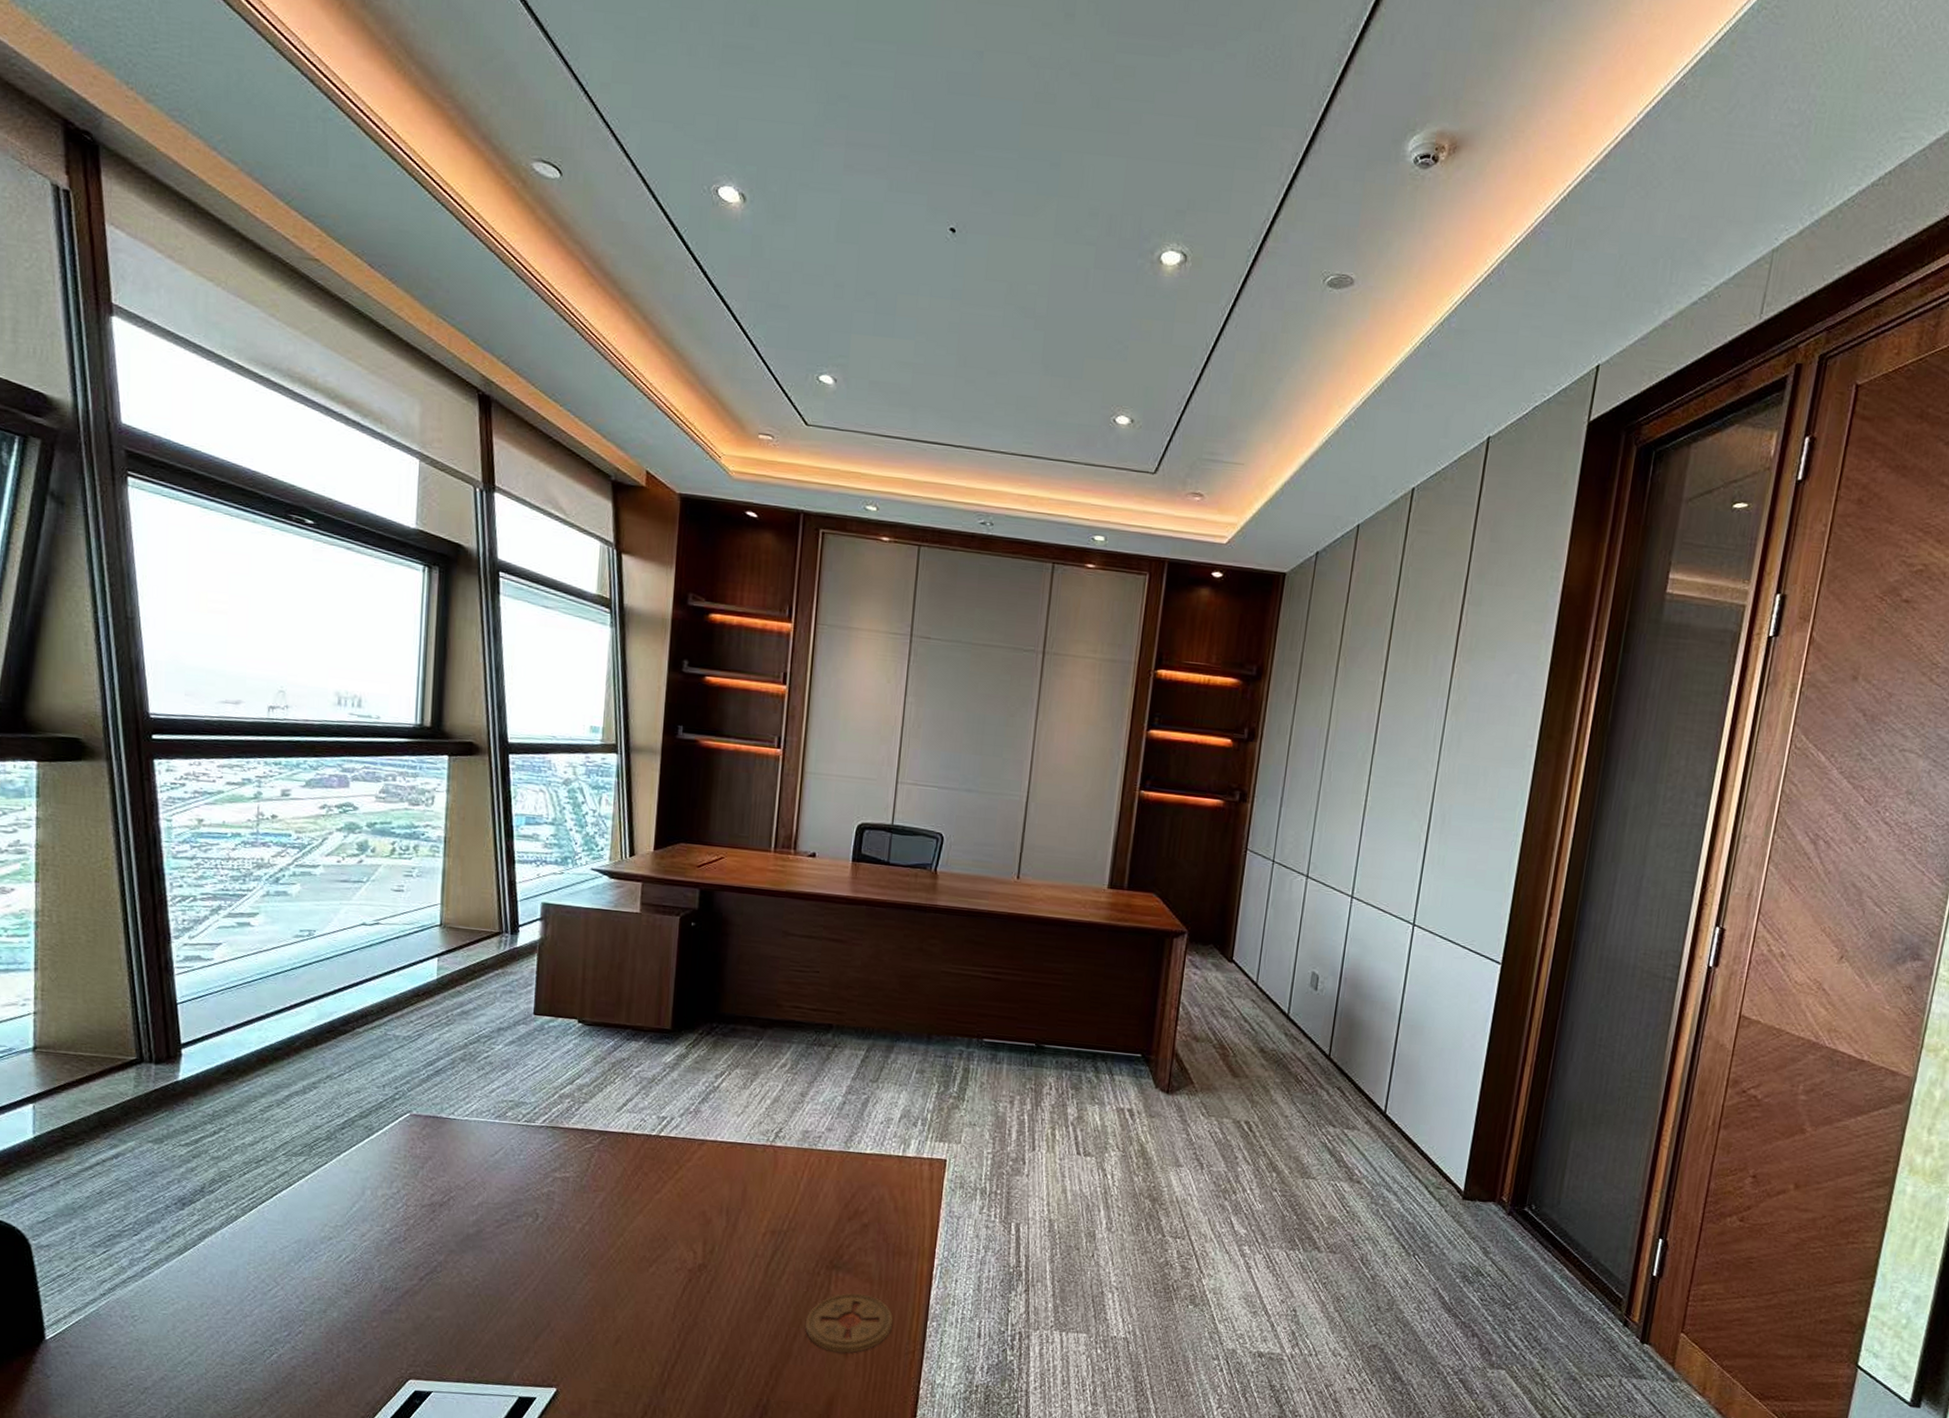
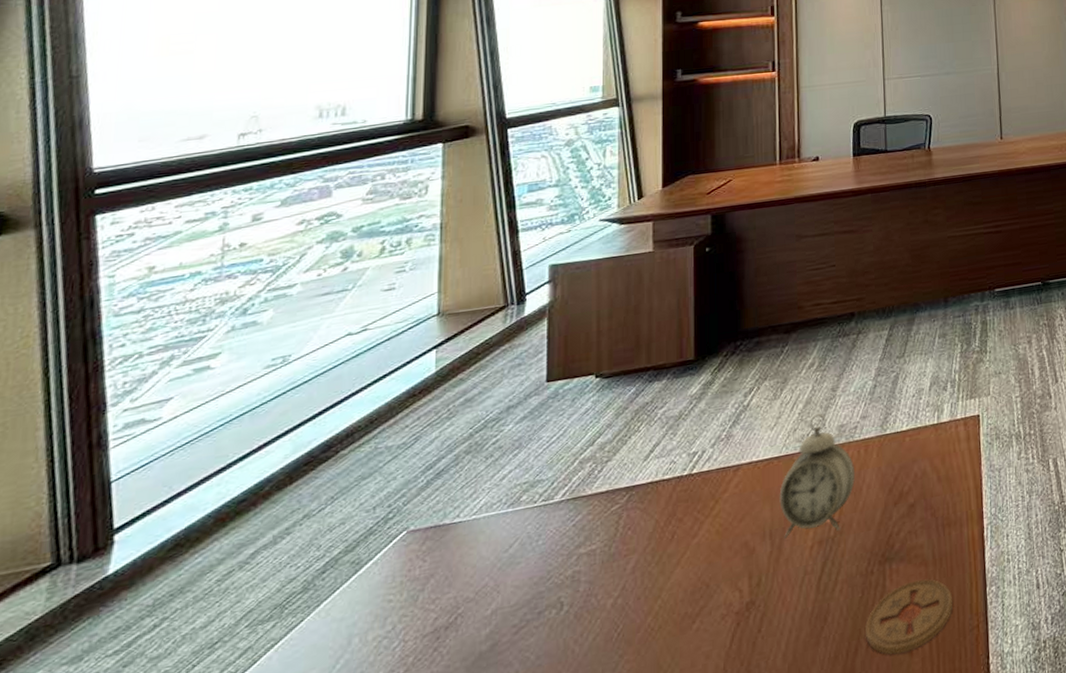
alarm clock: none [738,1113,814,1227] -> present [779,413,856,539]

